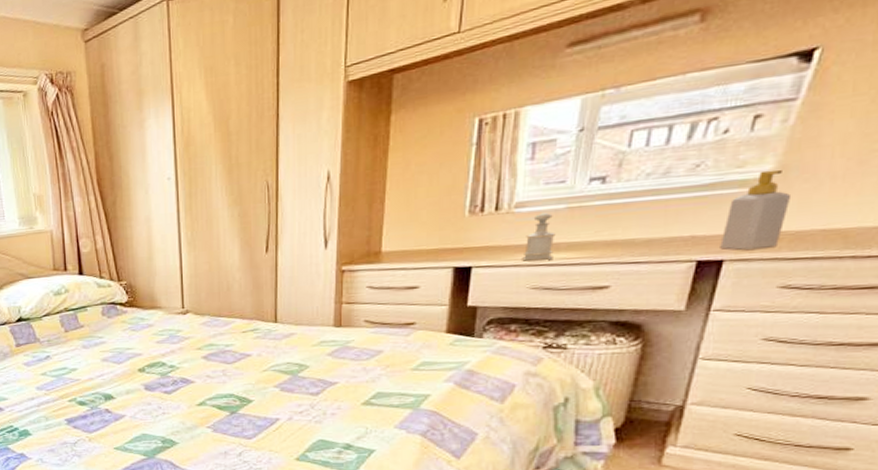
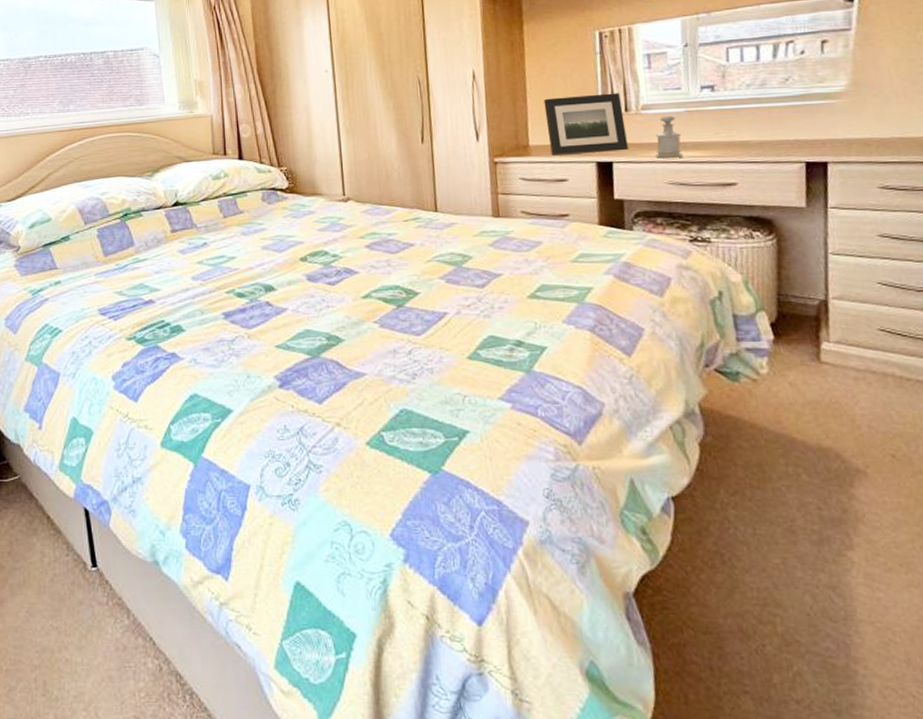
picture frame: none [403,189,493,262] -> present [543,93,628,156]
soap bottle: present [720,169,792,251] -> none [820,85,869,155]

